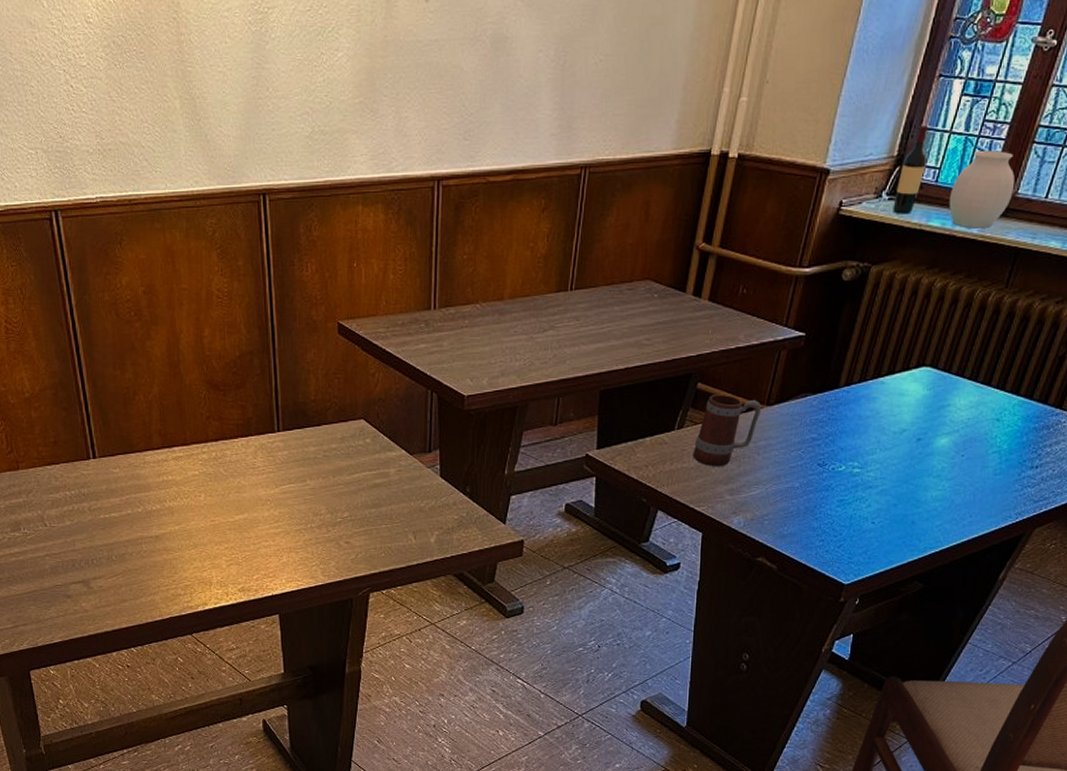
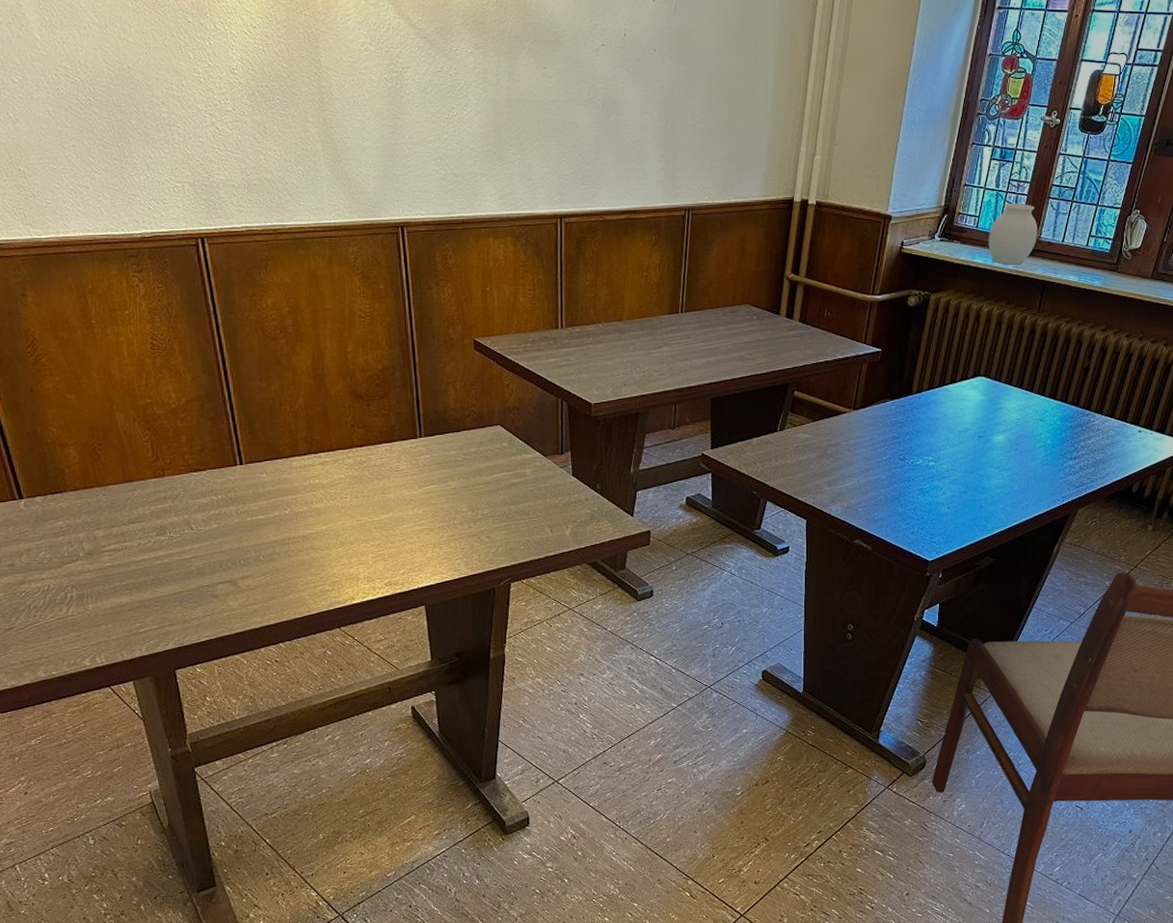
beer mug: present [693,394,762,467] -> none [794,400,850,463]
wine bottle: present [893,124,929,214] -> none [944,182,969,253]

